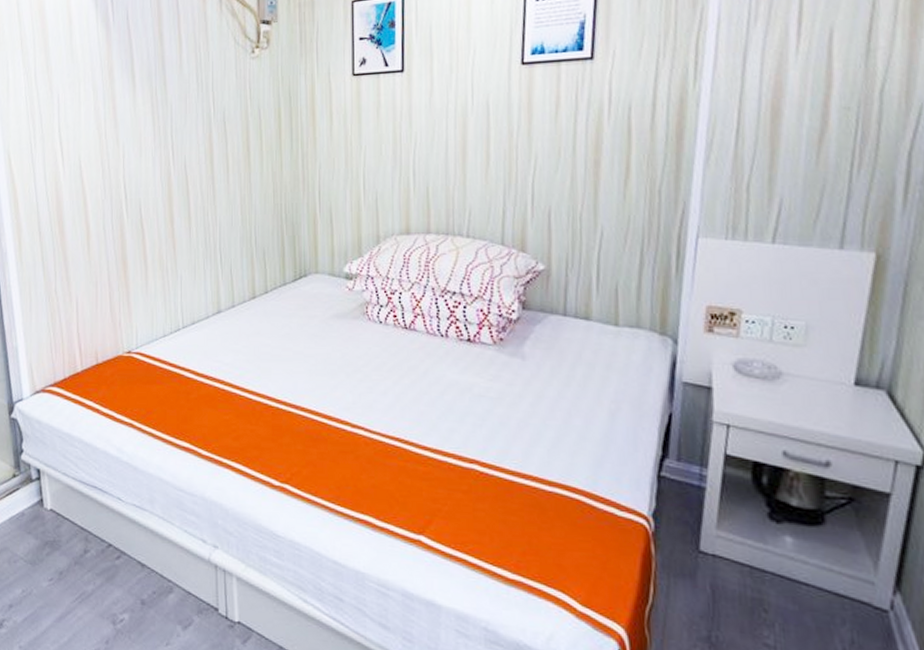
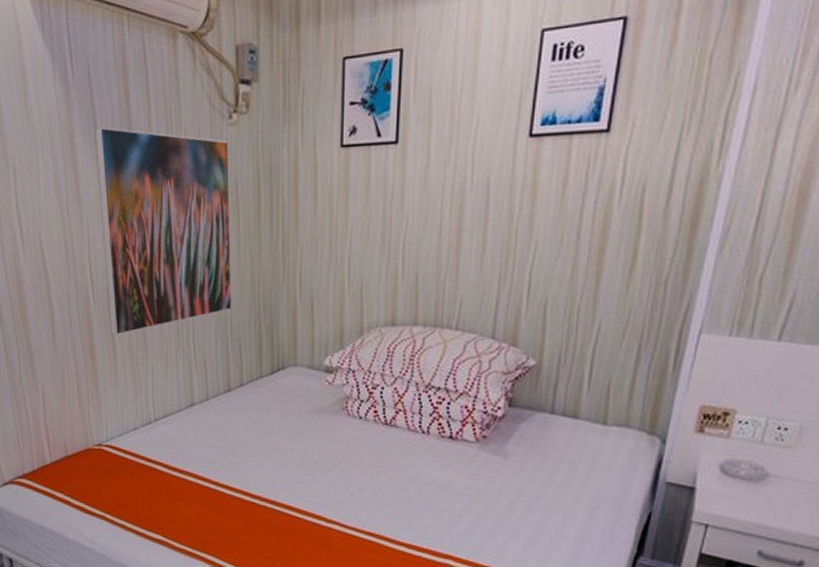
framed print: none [131,61,256,247] -> present [94,126,232,335]

